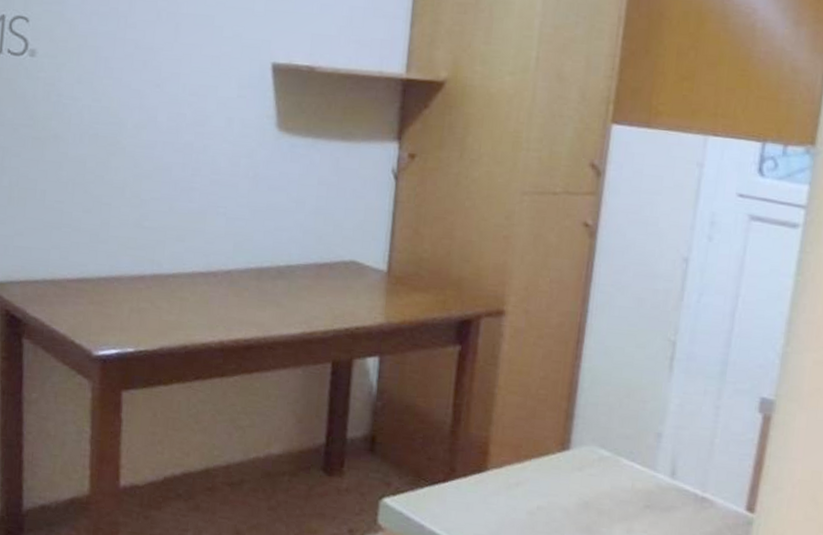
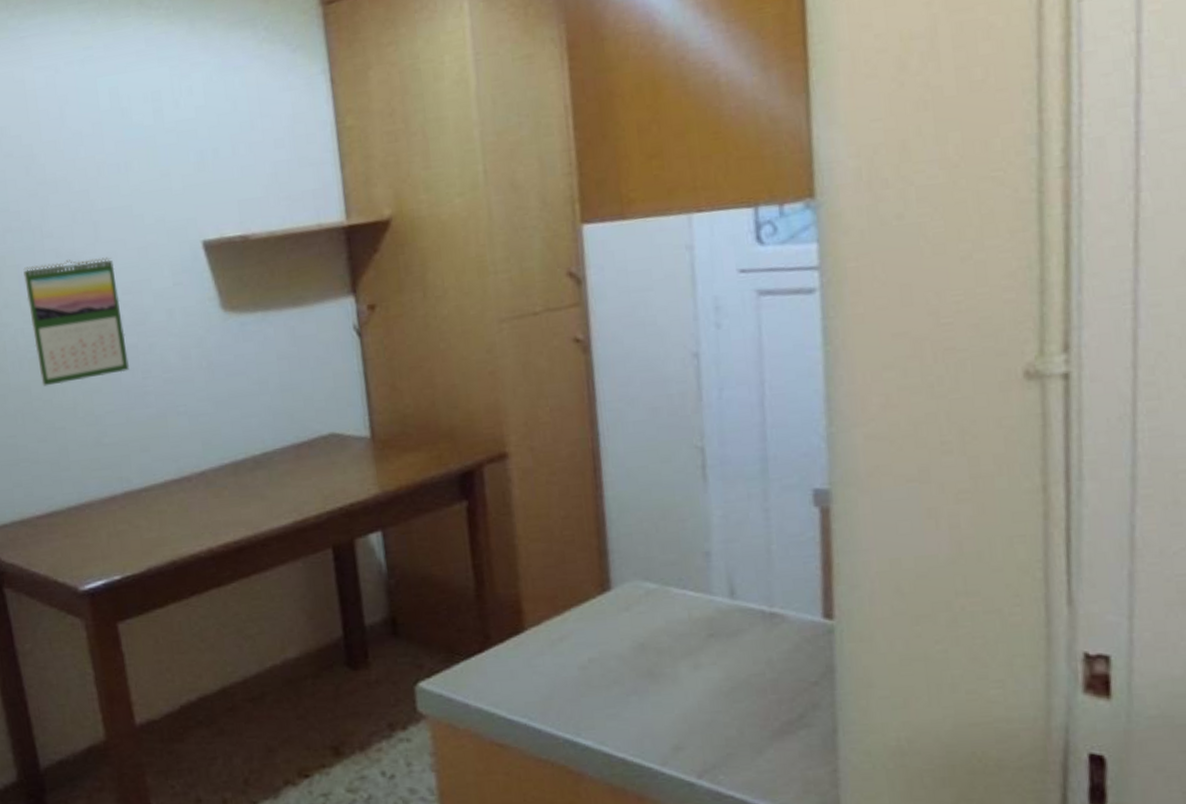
calendar: none [97,50,187,166] -> present [23,257,129,387]

